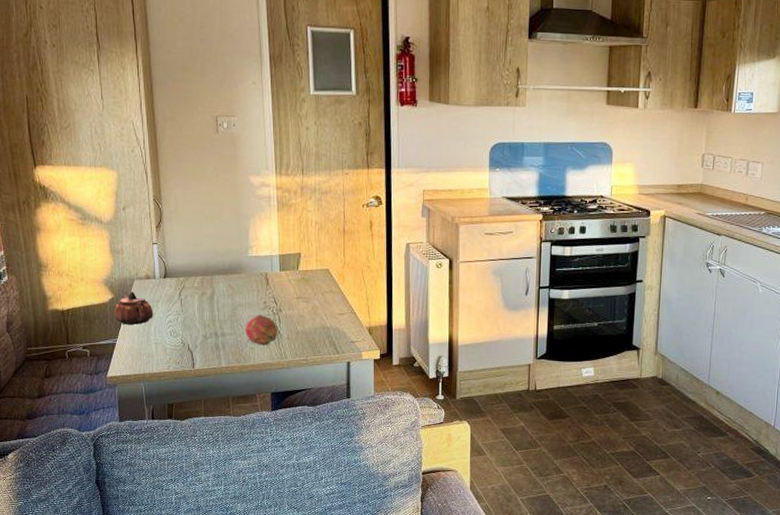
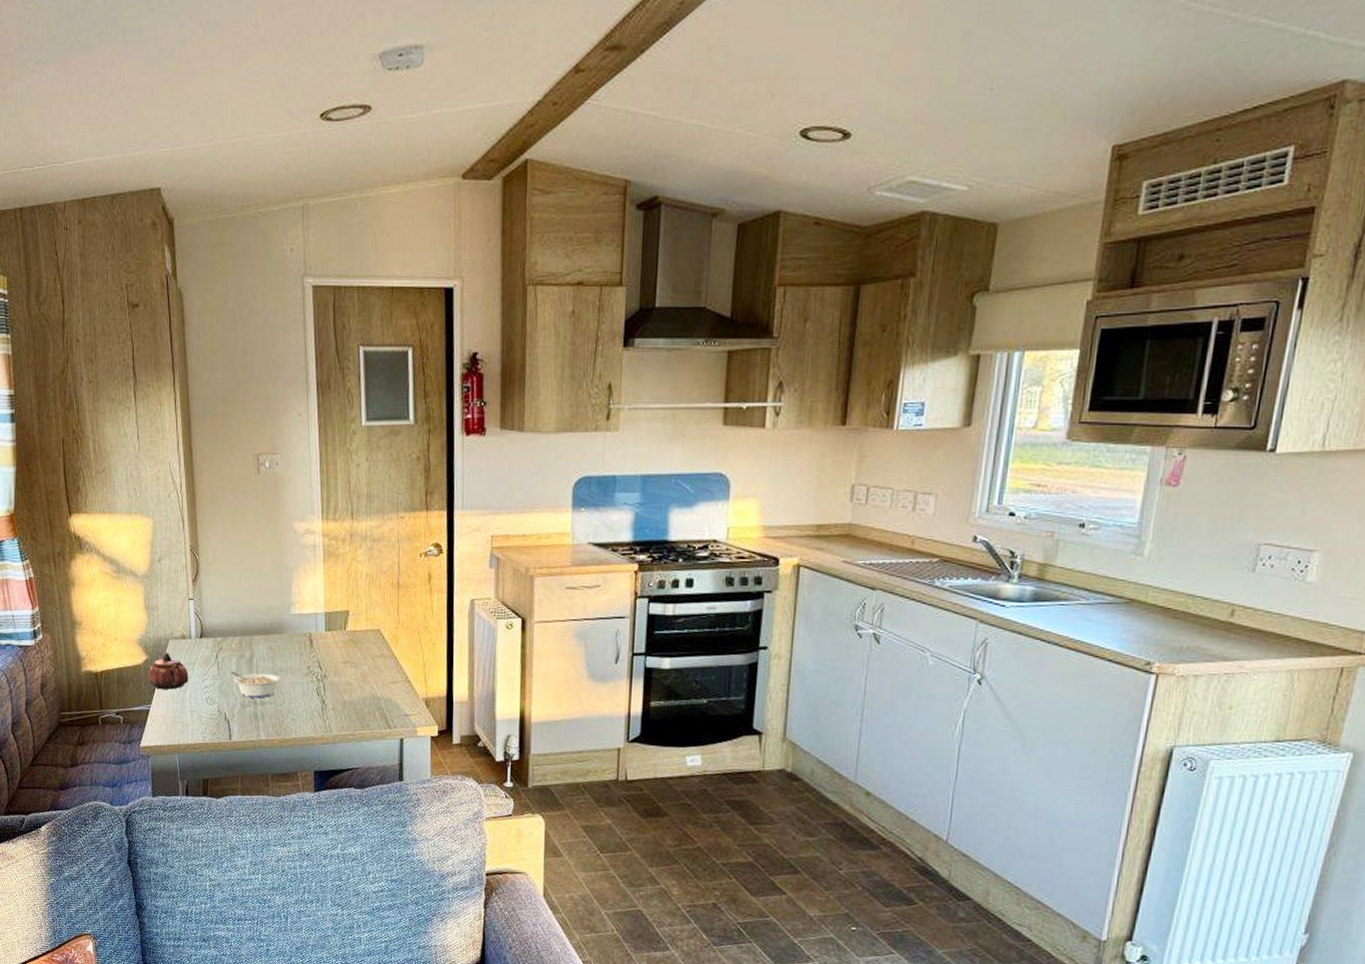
legume: none [193,307,239,331] -> present [231,671,280,698]
fruit: present [244,314,277,346] -> none [285,680,322,717]

